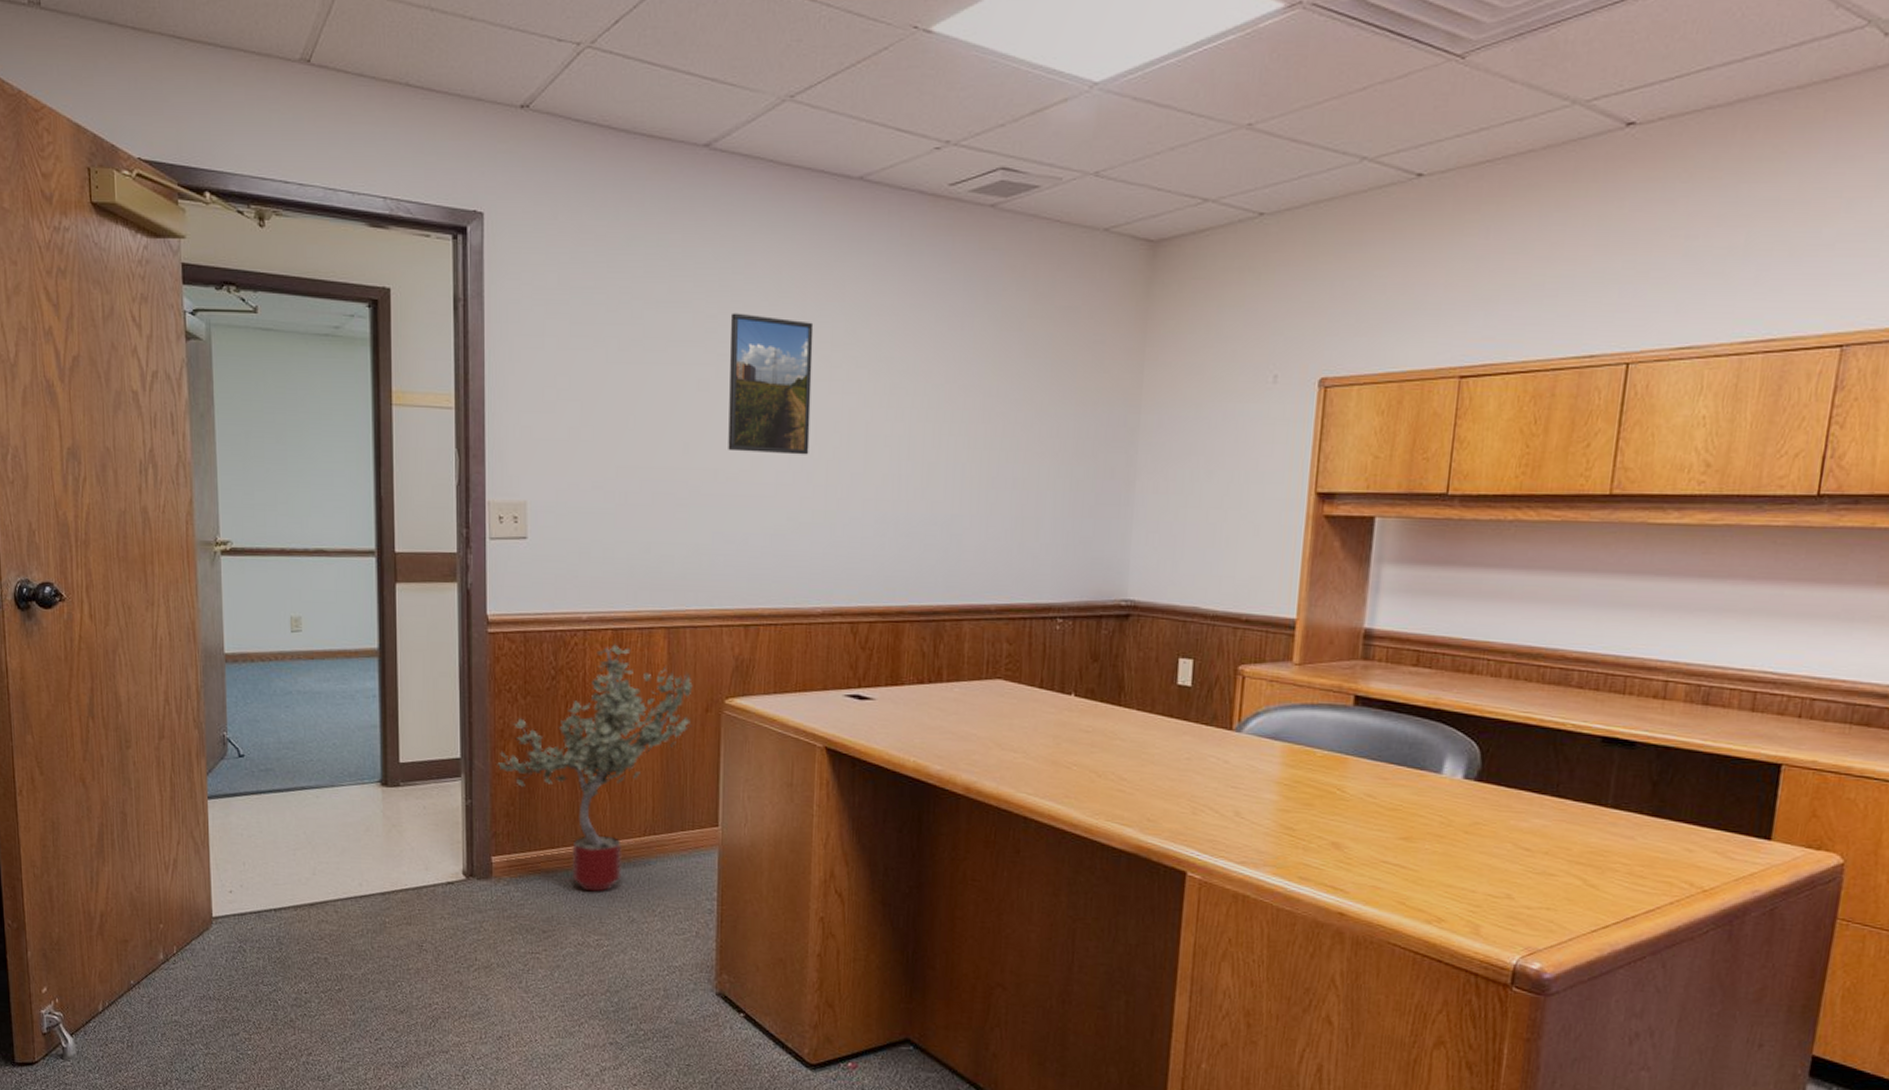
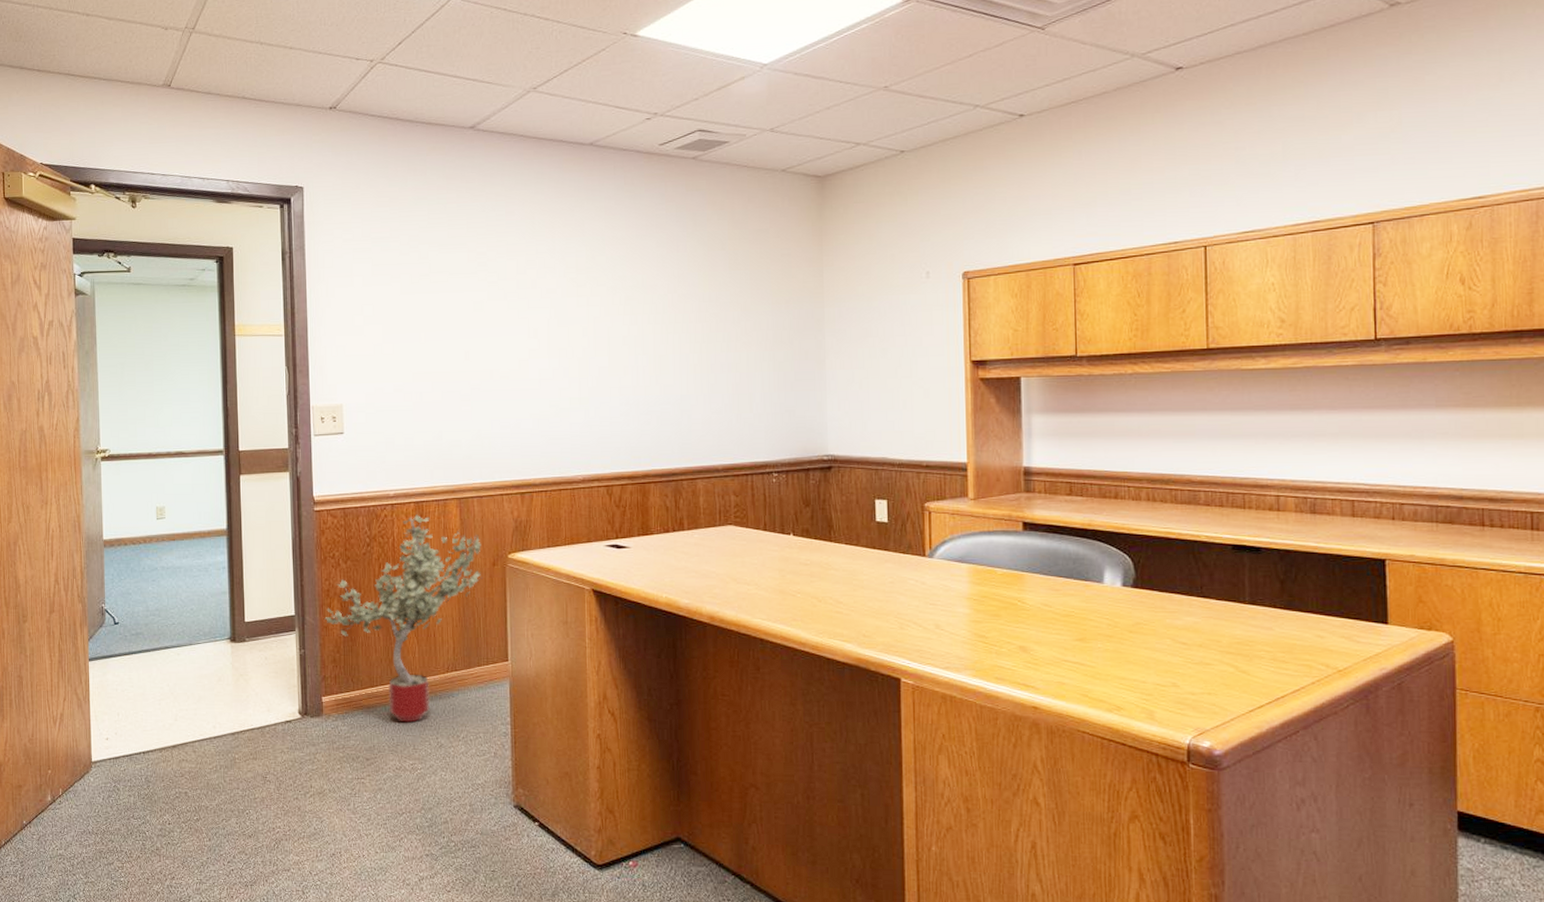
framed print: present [728,313,814,455] -> none [498,249,564,356]

